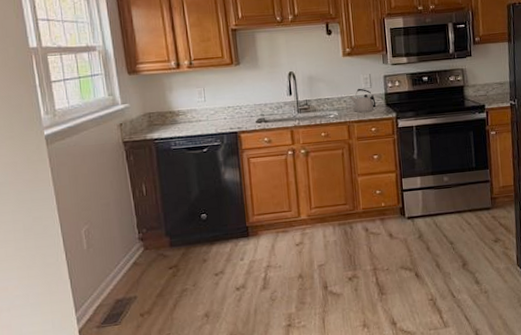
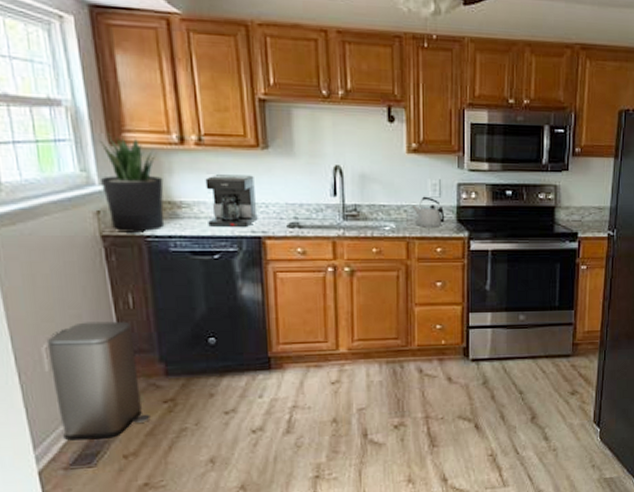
pedal bin: none [85,206,160,304] -> present [46,321,151,441]
planter: none [121,65,168,138] -> present [99,132,165,233]
coffee maker: none [195,86,234,128] -> present [205,173,258,228]

